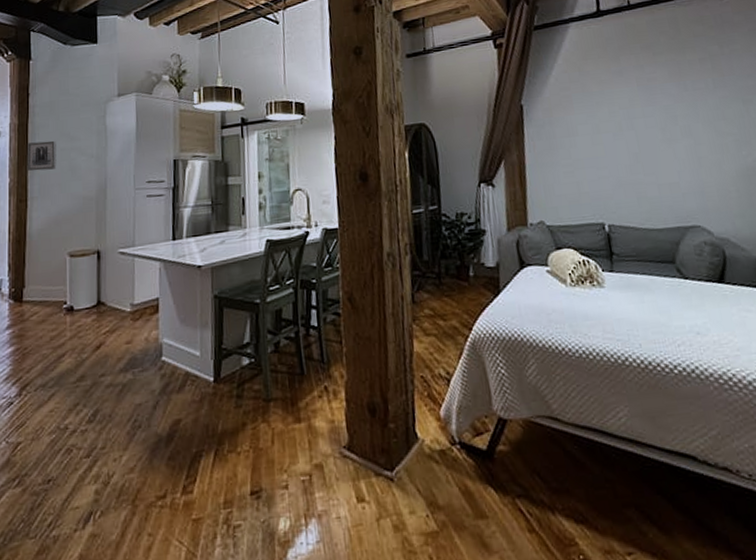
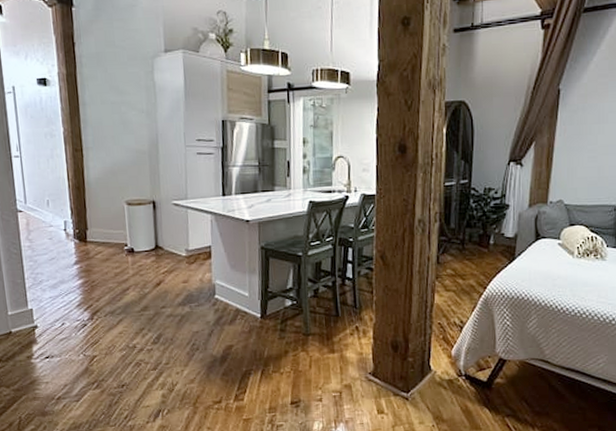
wall art: present [27,140,57,171] -> none [78,93,109,123]

